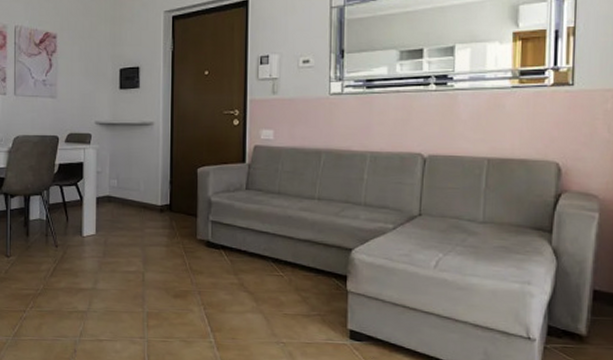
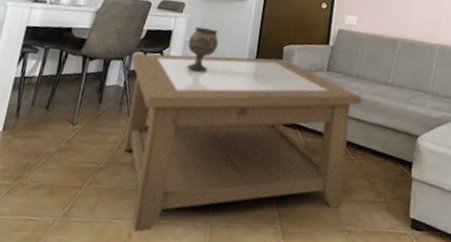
coffee table: none [49,181,287,348] -> present [123,53,363,233]
goblet: none [100,156,130,200] -> present [186,26,218,72]

